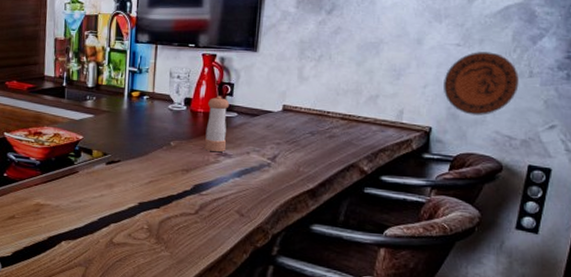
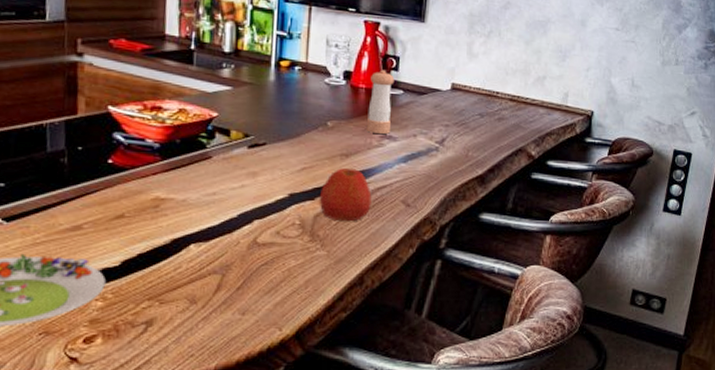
apple: none [164,181,209,228] -> present [320,168,372,222]
decorative plate: present [444,52,519,116] -> none [604,37,667,101]

